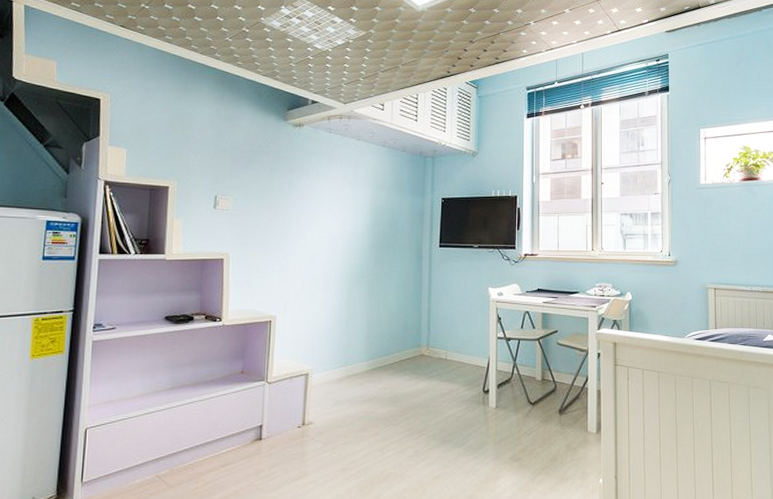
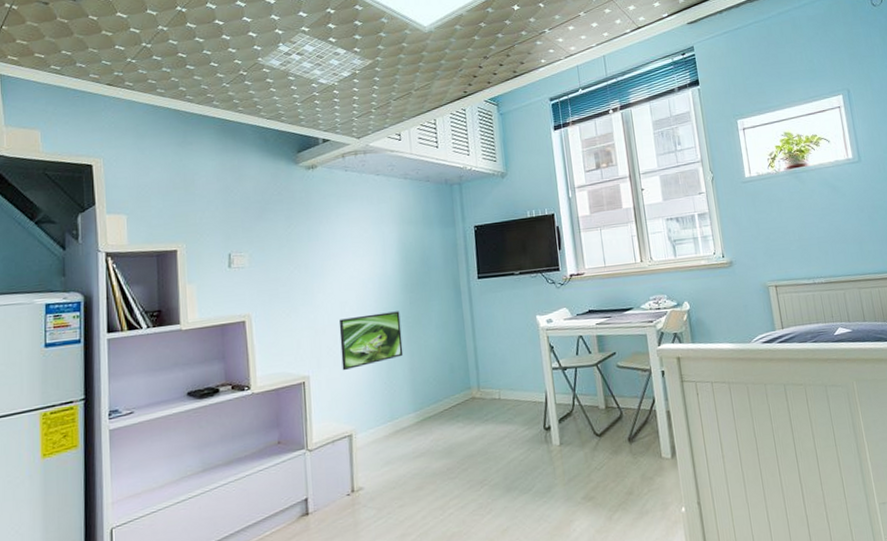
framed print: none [306,267,364,316] -> present [339,311,404,371]

